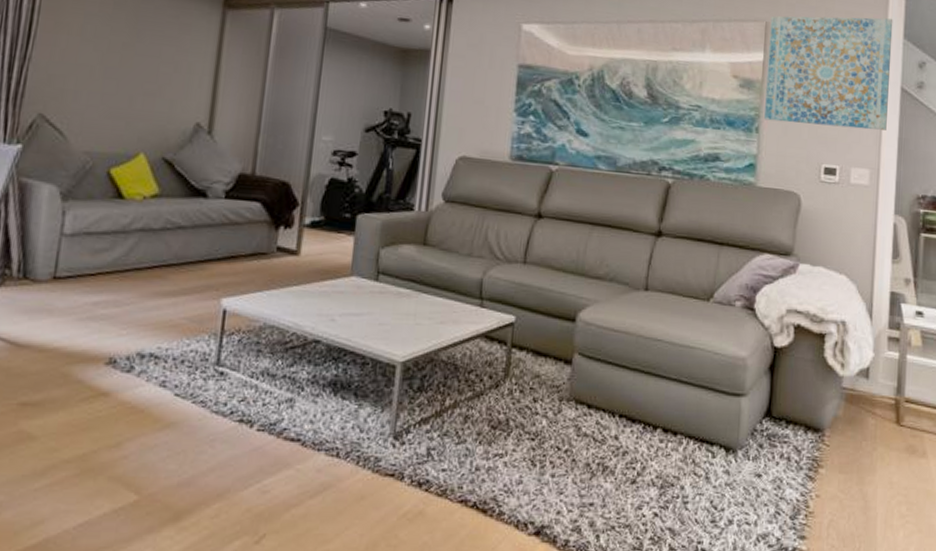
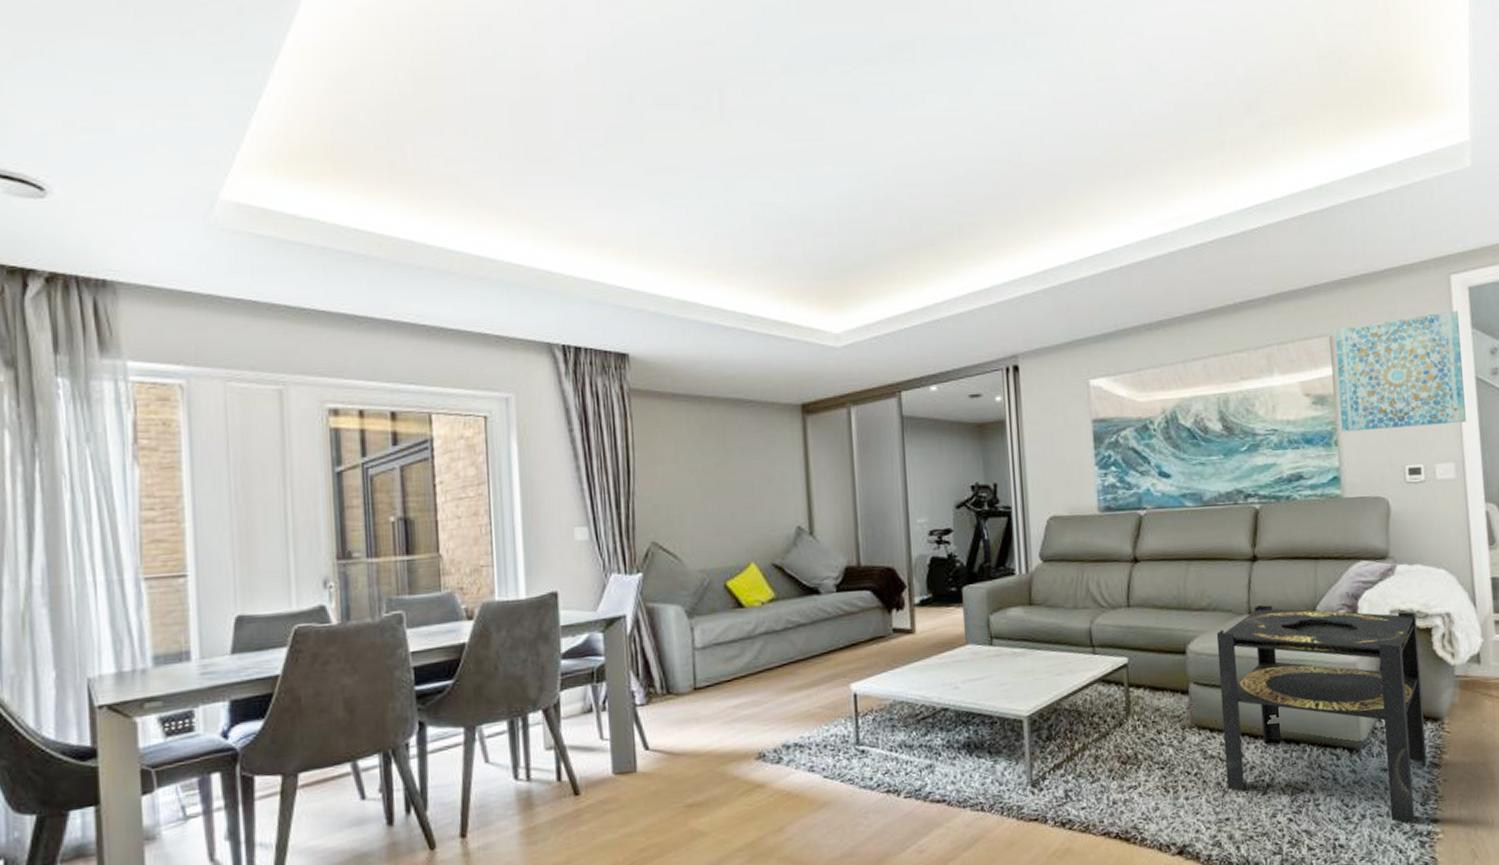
side table: none [596,282,812,537] -> present [1216,604,1428,824]

